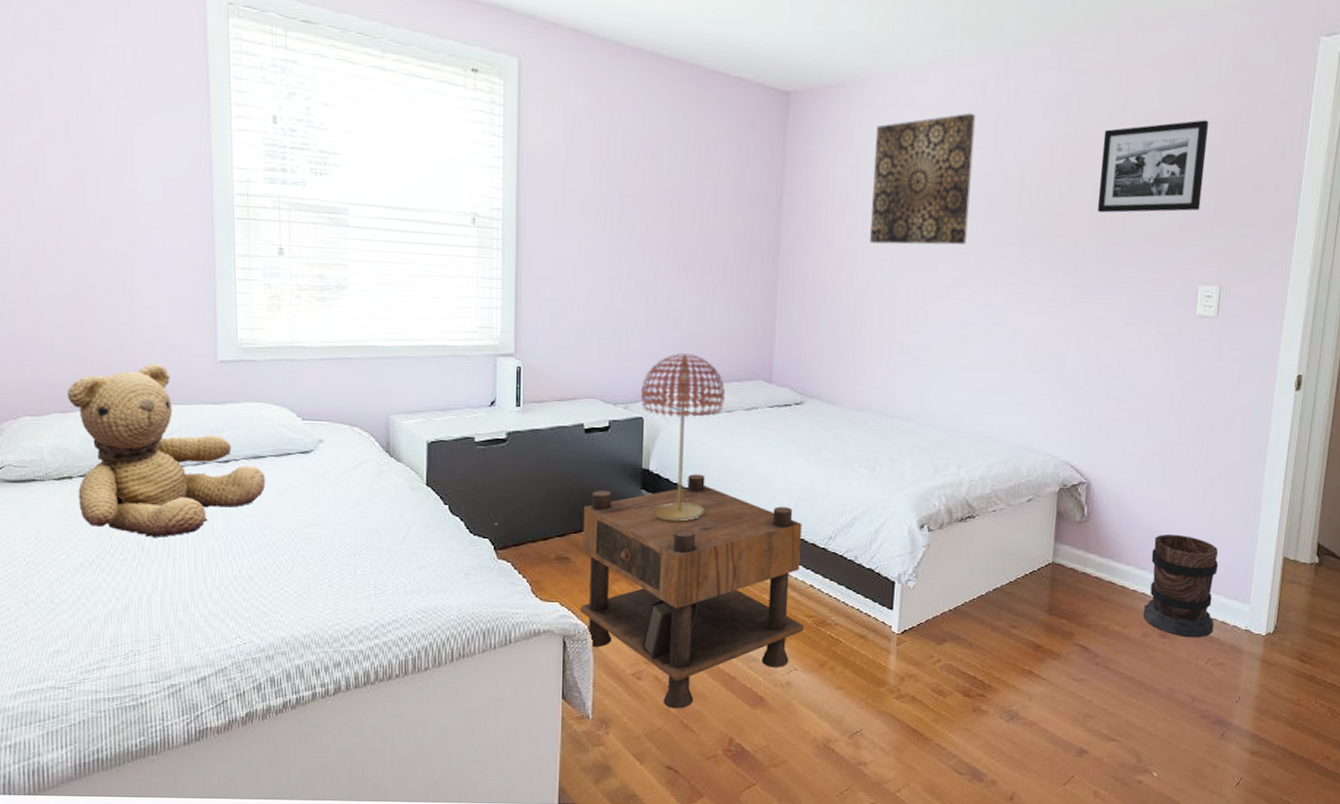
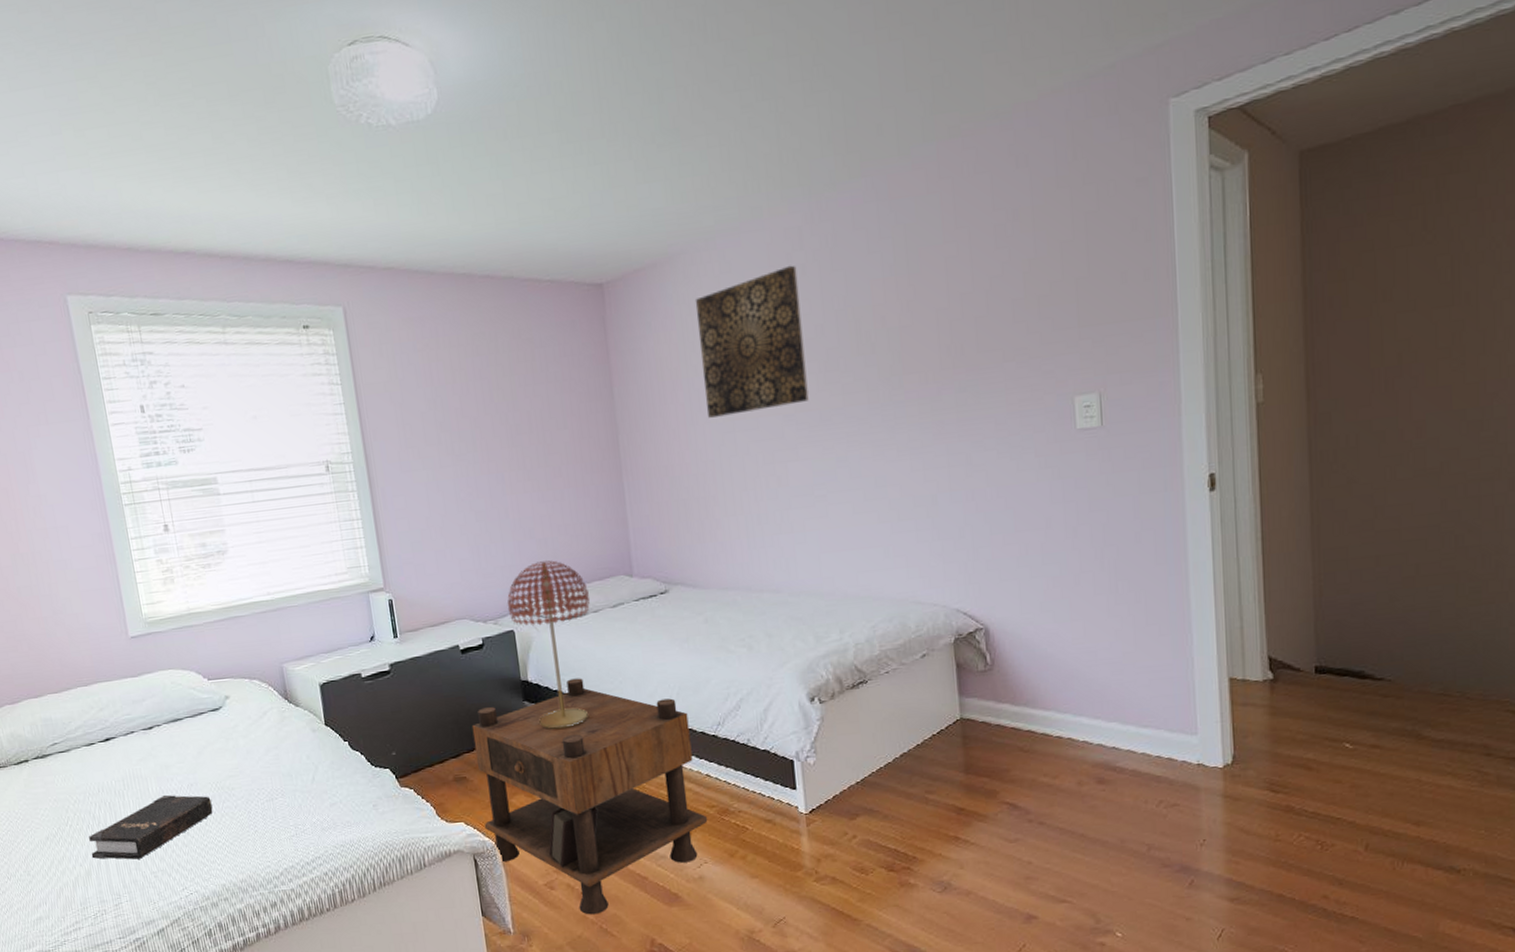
teddy bear: present [66,363,266,537] -> none [12,648,187,806]
hardback book: none [132,534,285,600] -> present [89,794,213,860]
picture frame: present [1097,120,1210,213] -> none [938,218,1061,340]
wooden barrel: present [1143,533,1219,638] -> none [1072,669,1160,781]

